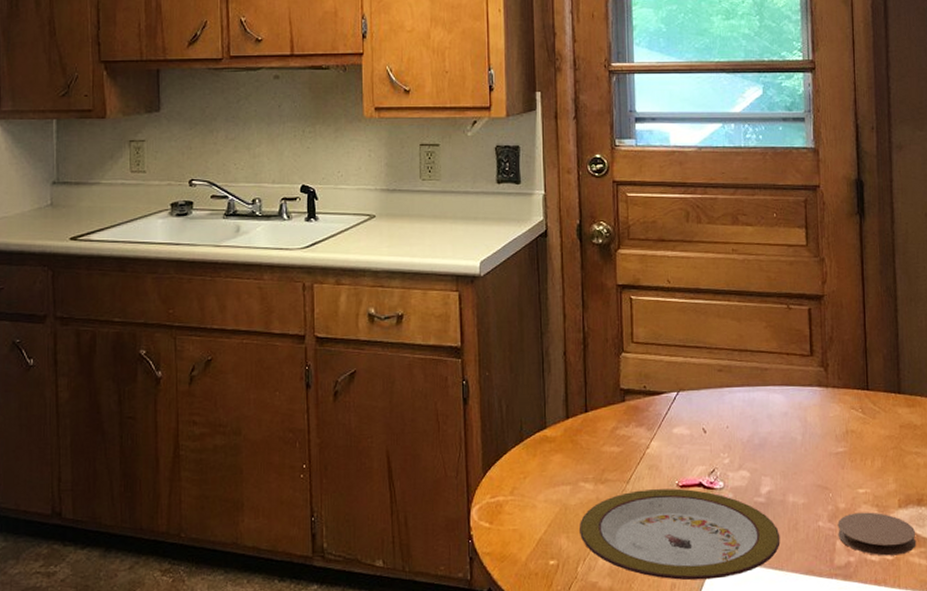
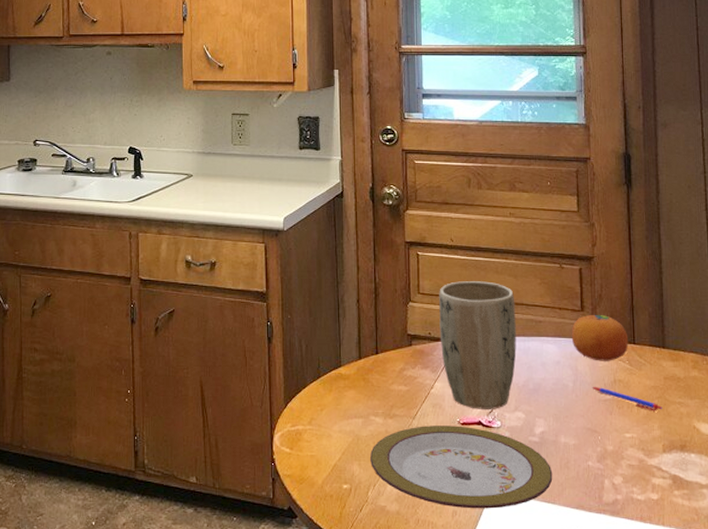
plant pot: none [655,326,740,470] -> present [439,281,517,409]
fruit: none [800,359,862,411] -> present [571,315,629,361]
pen: none [822,438,898,464] -> present [592,386,663,411]
coaster: present [837,512,917,556] -> none [606,455,680,496]

